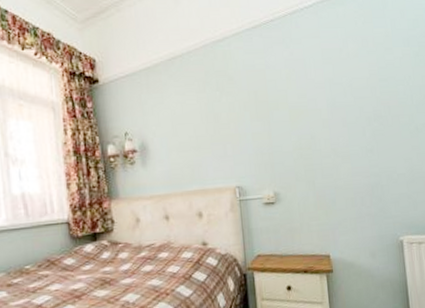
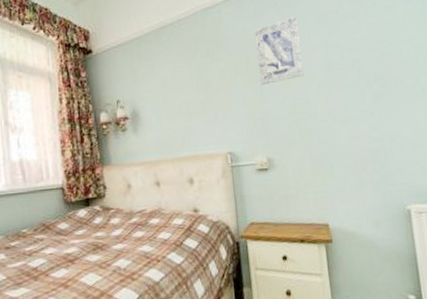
wall art: none [263,52,310,121] -> present [254,15,304,86]

